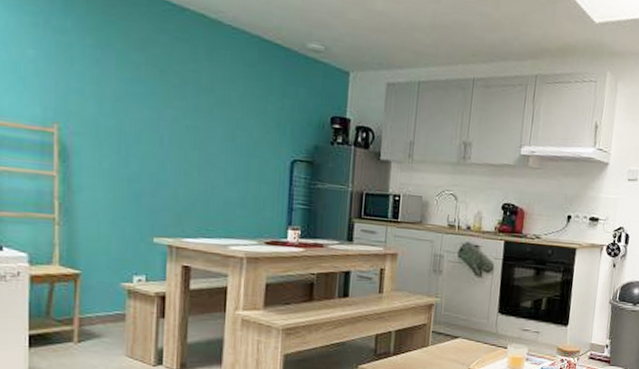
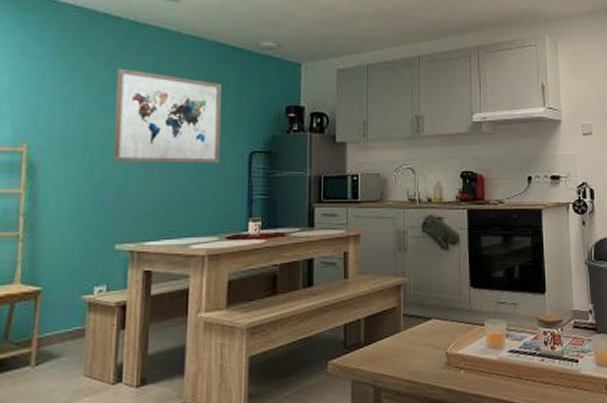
wall art: none [149,53,265,168] -> present [113,68,222,163]

